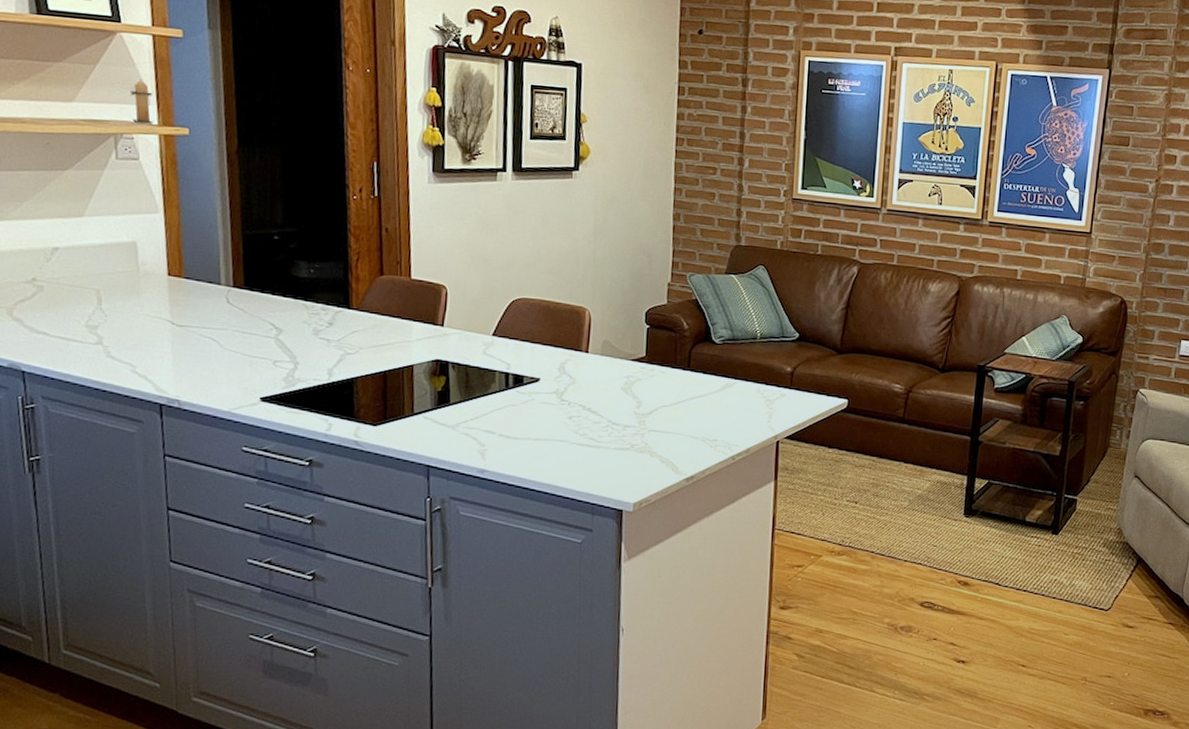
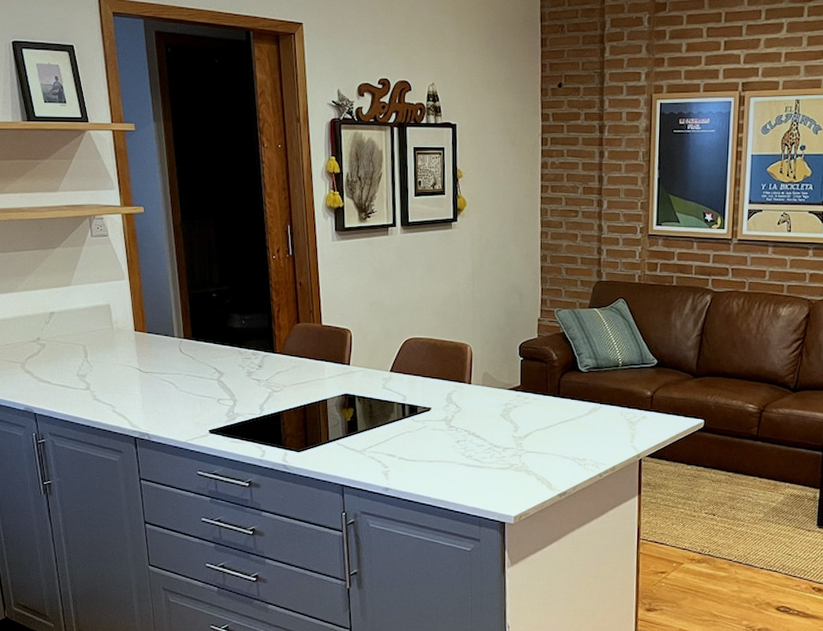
candle: present [130,79,154,124] -> none [98,168,117,206]

